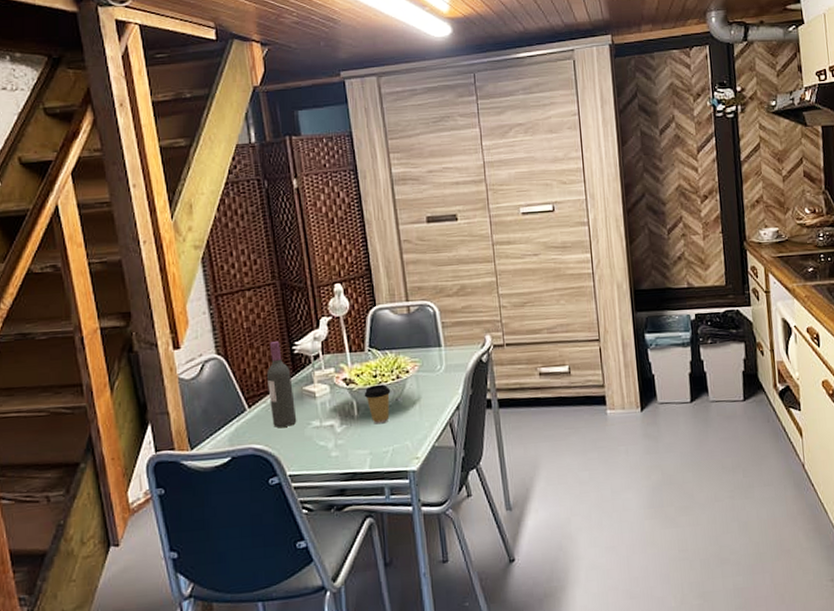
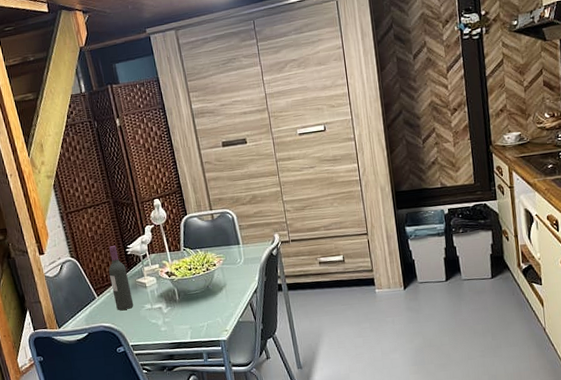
coffee cup: present [364,384,391,424] -> none [182,275,203,306]

